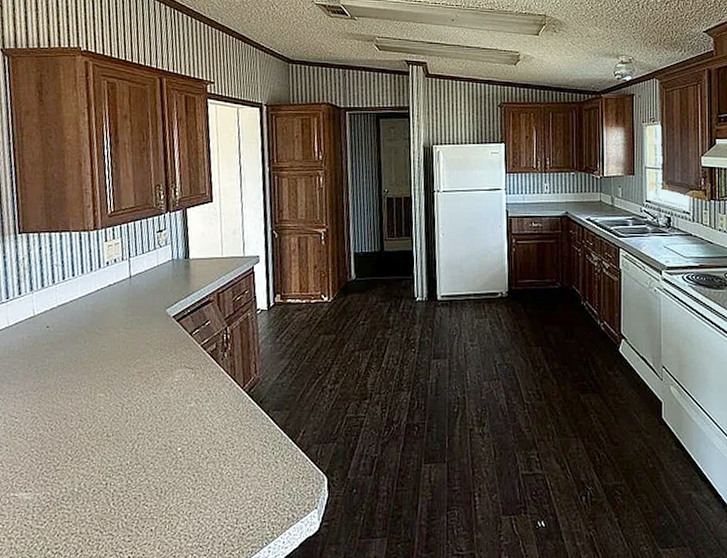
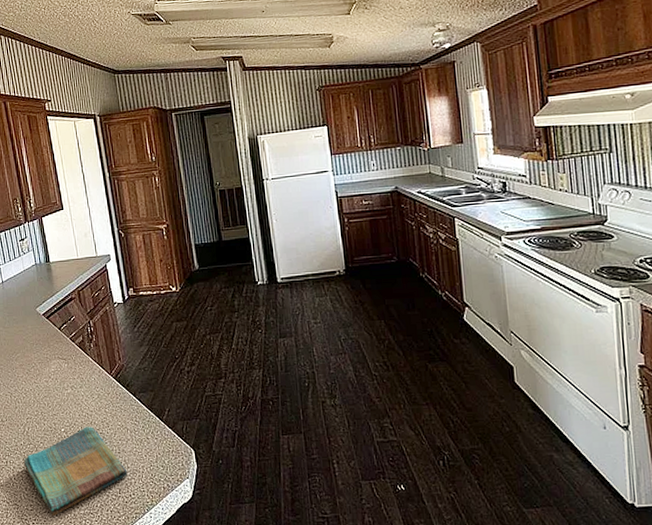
dish towel: none [127,446,249,550] -> present [24,427,128,517]

